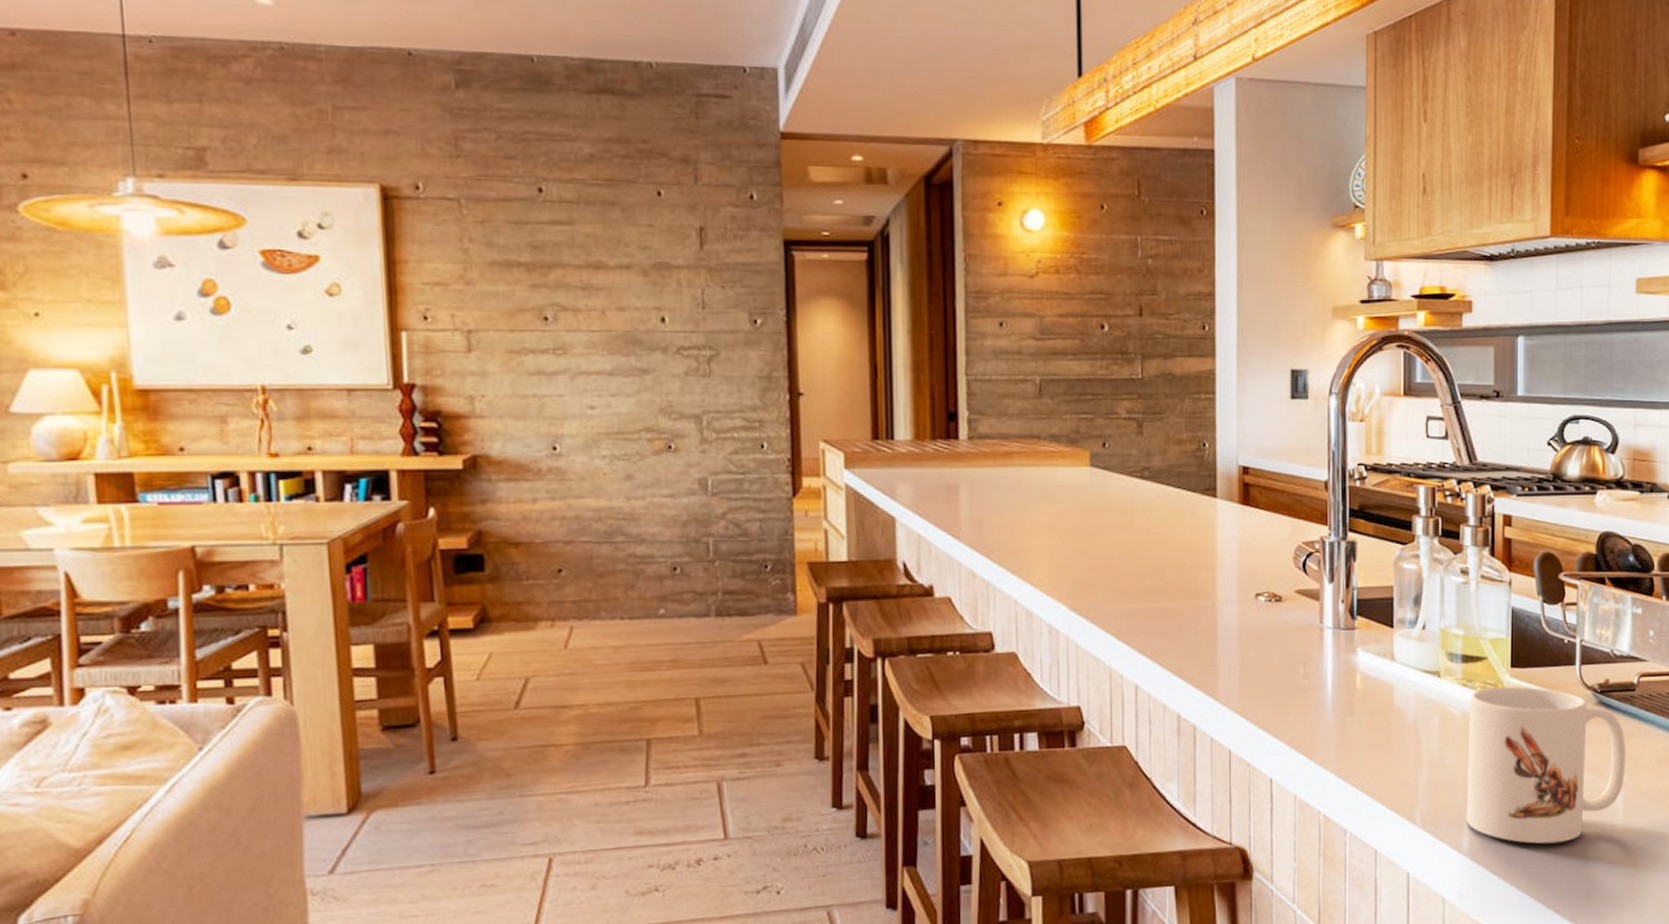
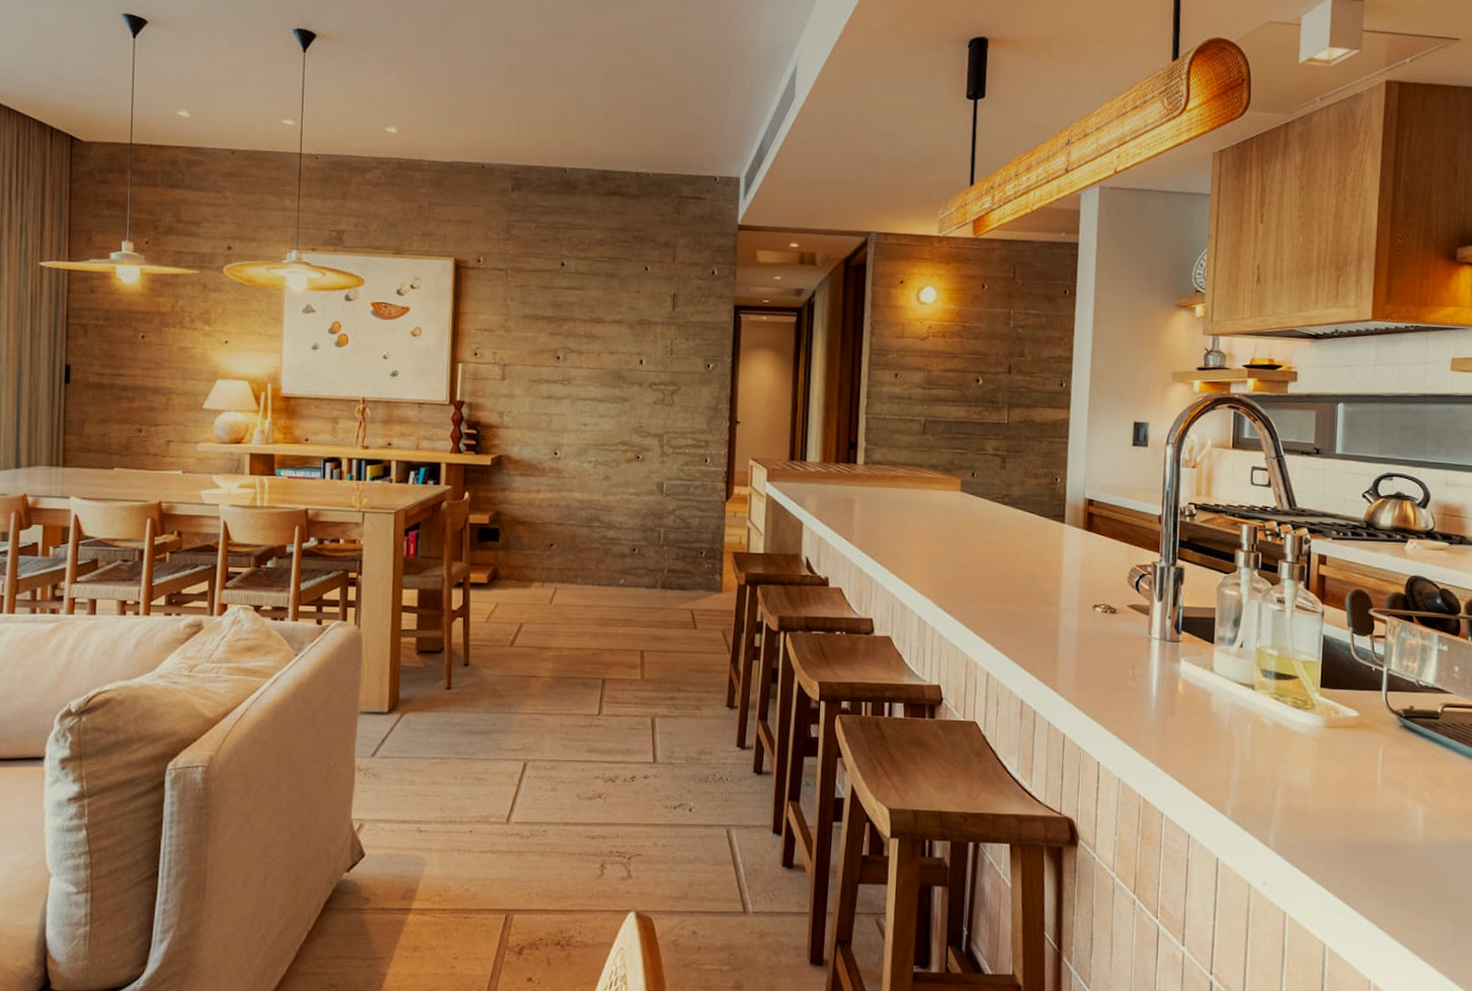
mug: present [1466,686,1626,844] -> none [1273,703,1428,848]

